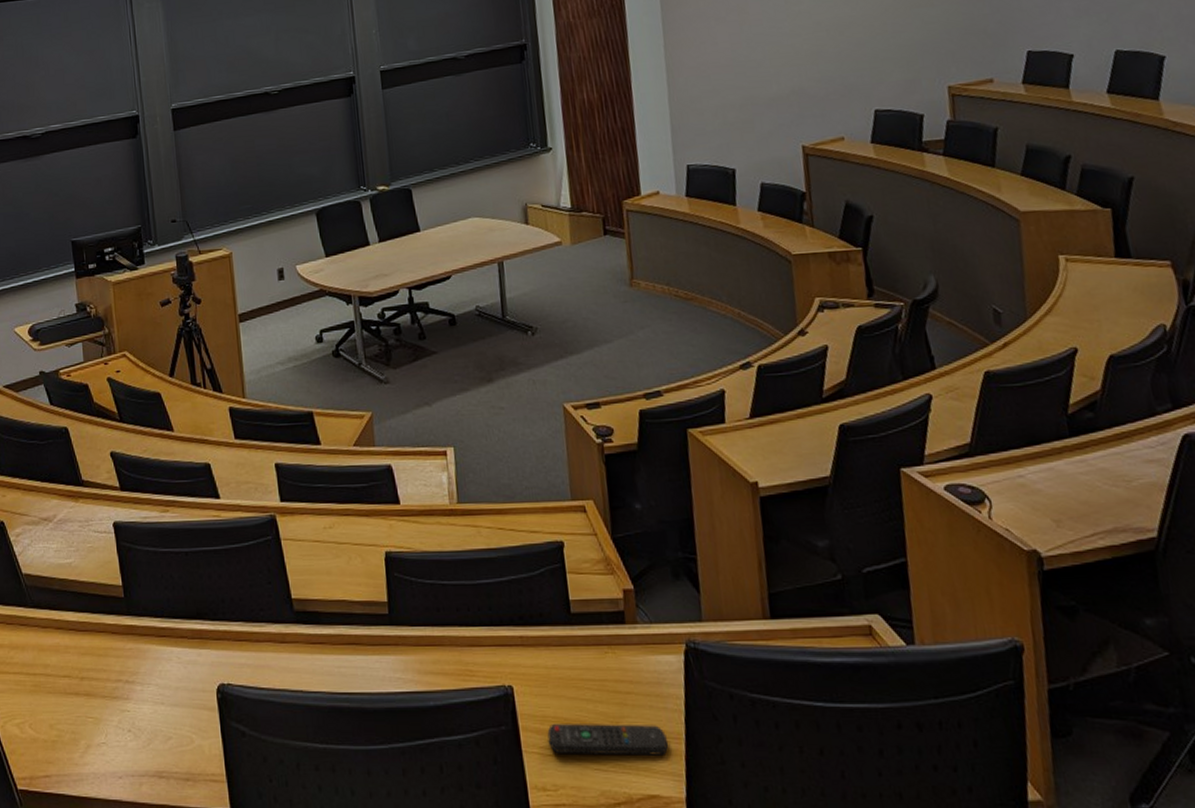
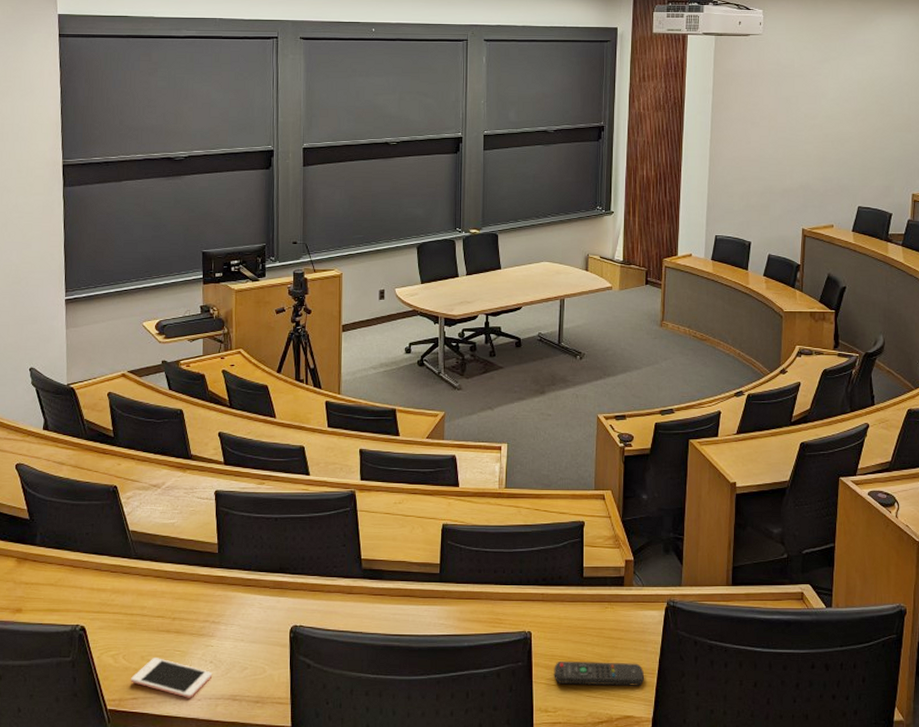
cell phone: none [41,726,133,775] -> present [131,658,213,698]

